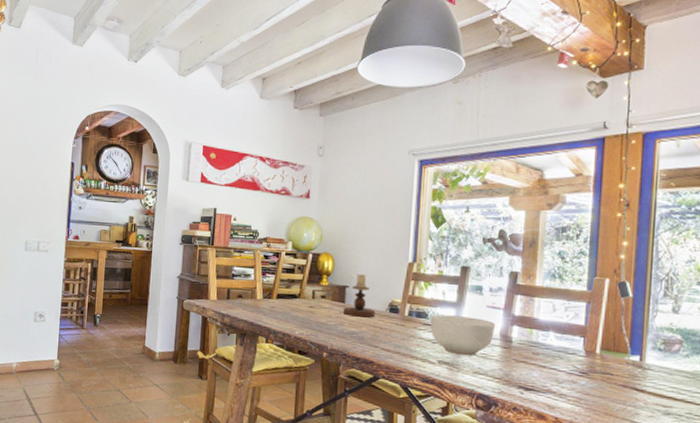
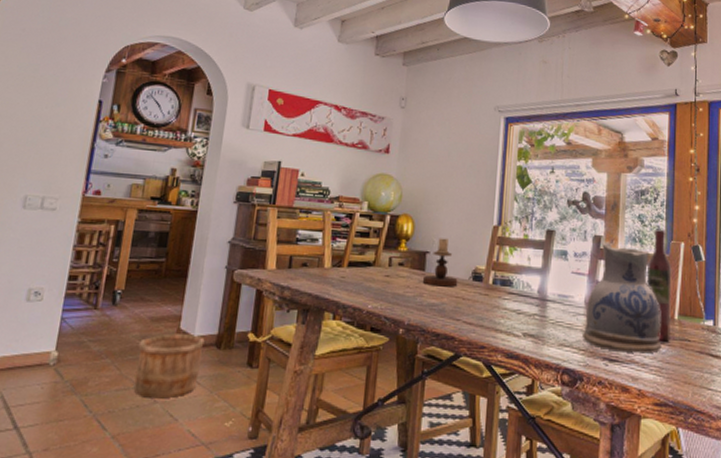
wooden bucket: none [114,349,164,400] -> present [134,333,205,399]
bowl: present [430,314,496,355] -> none [515,282,581,326]
ceramic pitcher: none [498,277,581,384] -> present [583,241,662,354]
wine bottle: none [567,265,595,376] -> present [647,229,672,343]

